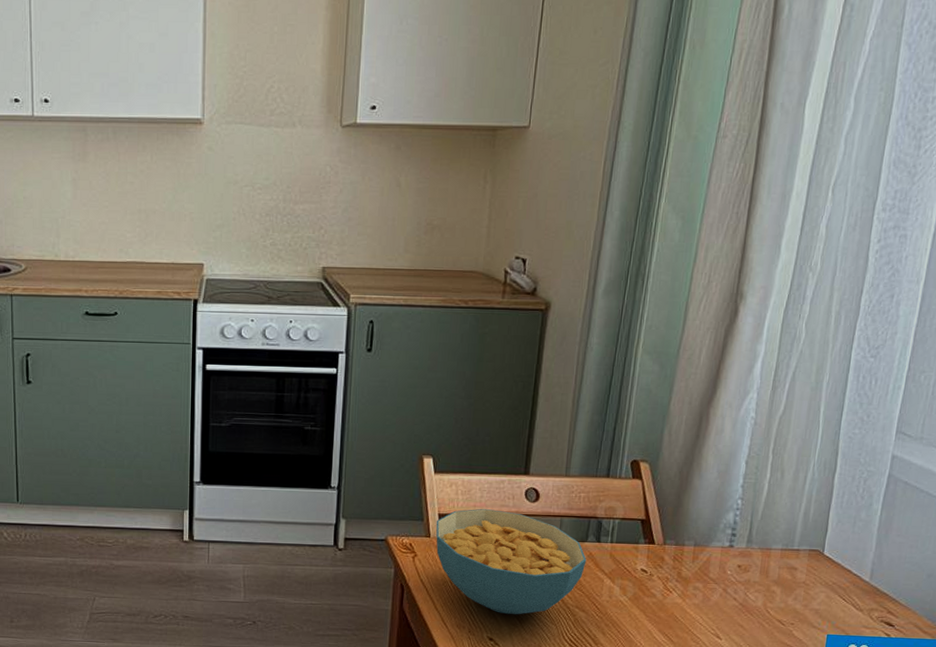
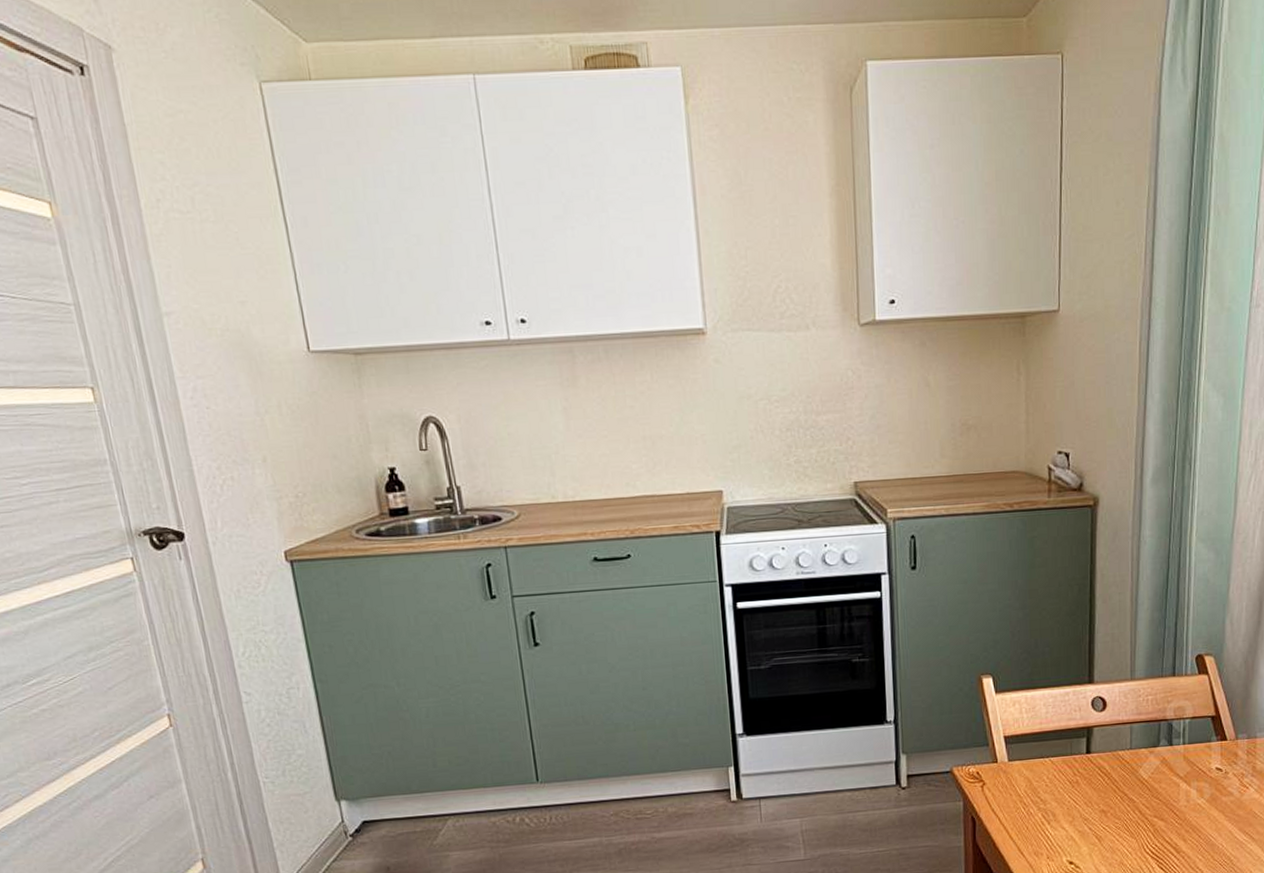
cereal bowl: present [436,508,587,615] -> none [1002,724,1161,834]

